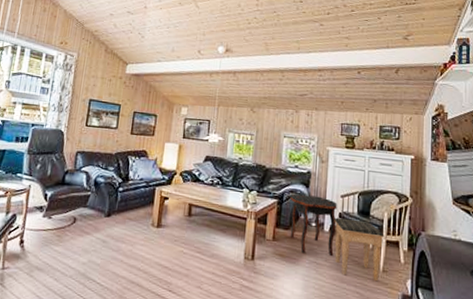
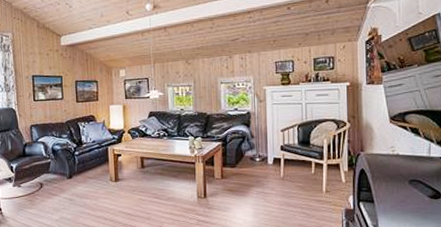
side table: present [290,194,337,257] -> none [233,133,279,186]
footstool: present [334,217,385,282] -> none [276,150,325,202]

